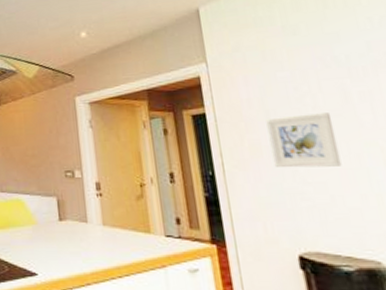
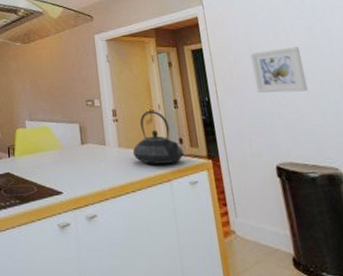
teapot: none [119,184,181,247] -> present [132,110,184,164]

